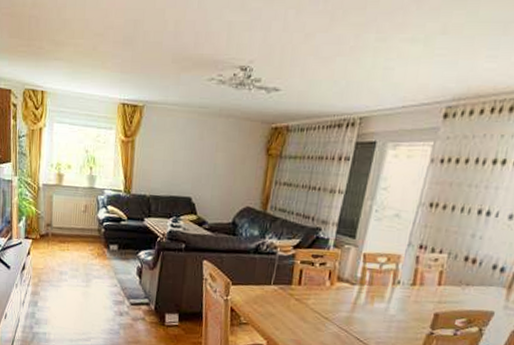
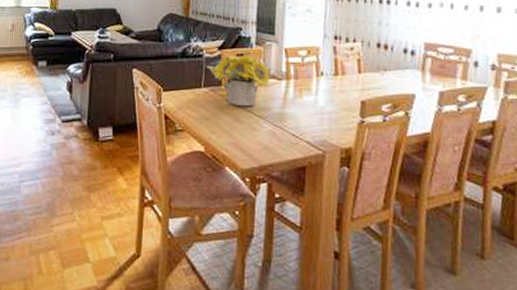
sunflower: none [278,255,348,307] -> present [206,54,273,106]

